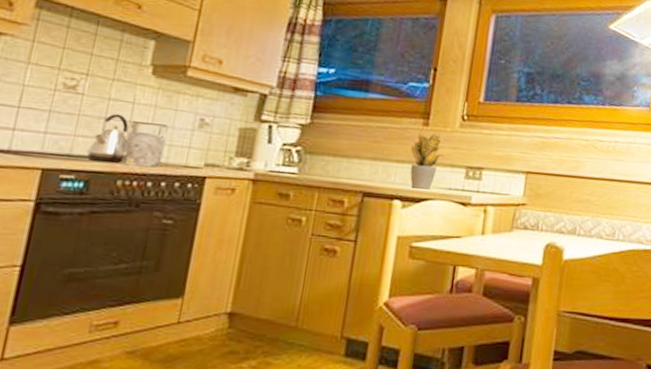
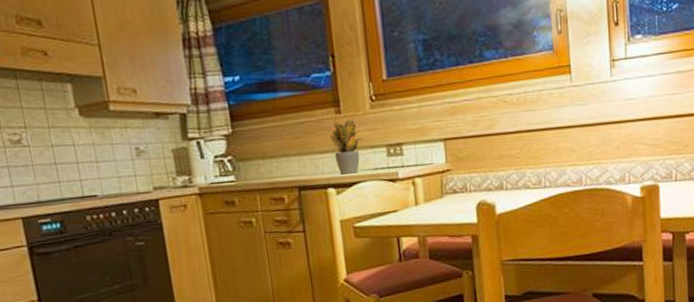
kettle: present [86,113,129,164] -> none [51,157,85,204]
jar: present [120,121,169,168] -> none [78,159,117,203]

